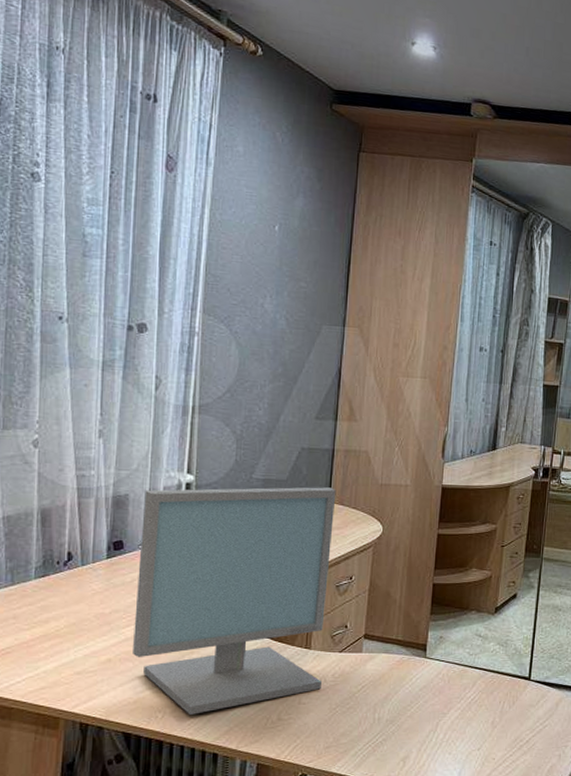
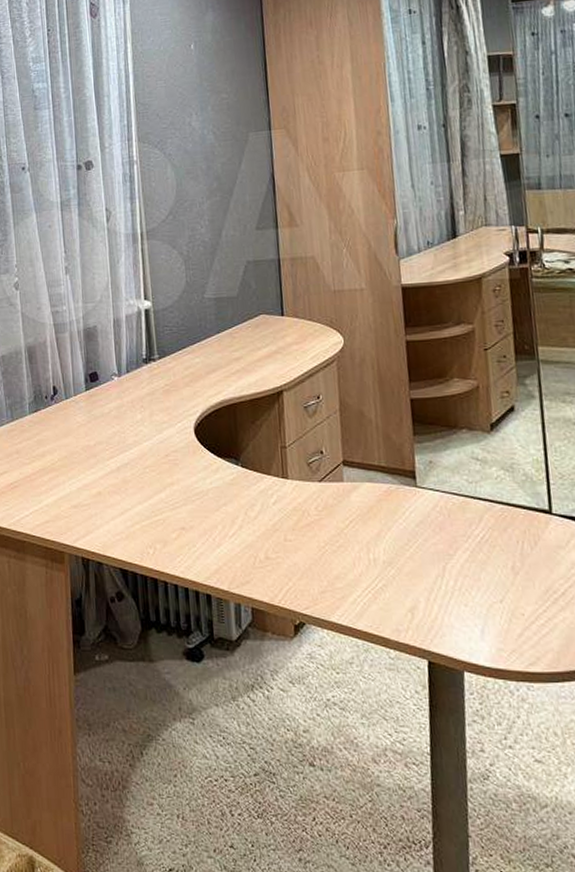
computer monitor: present [133,487,336,715] -> none [110,300,306,551]

